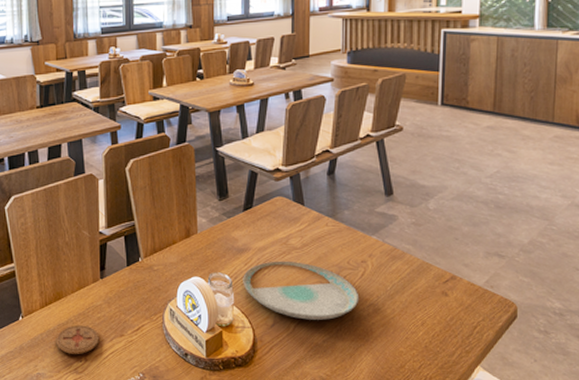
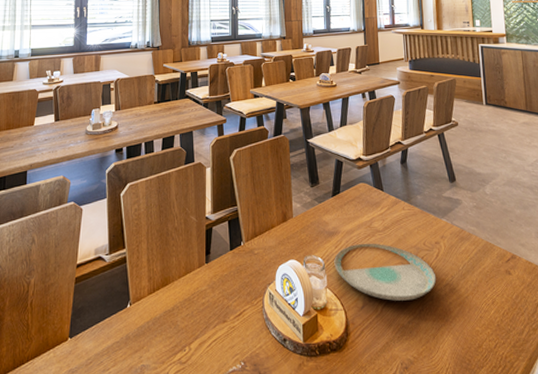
coaster: present [56,325,100,354] -> none [161,311,203,343]

